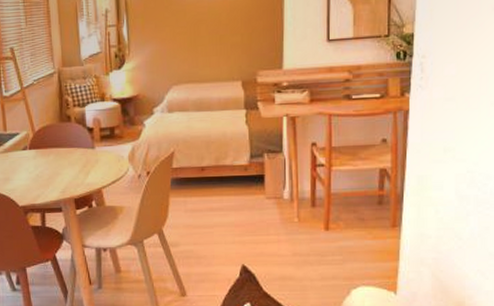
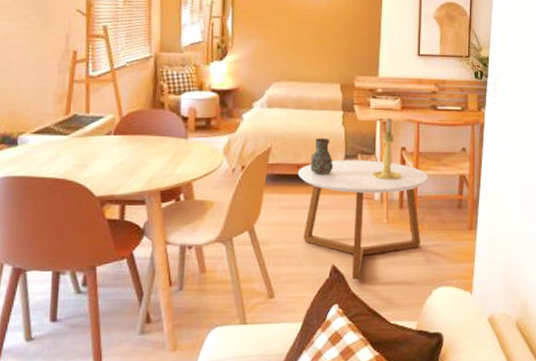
coffee table: none [202,158,343,280] -> present [297,159,429,280]
decorative vase: none [214,139,239,176] -> present [310,138,334,175]
candle holder: none [280,112,313,179] -> present [372,117,402,180]

